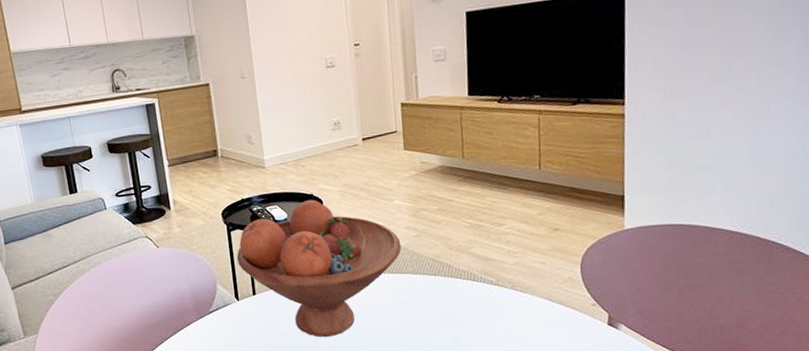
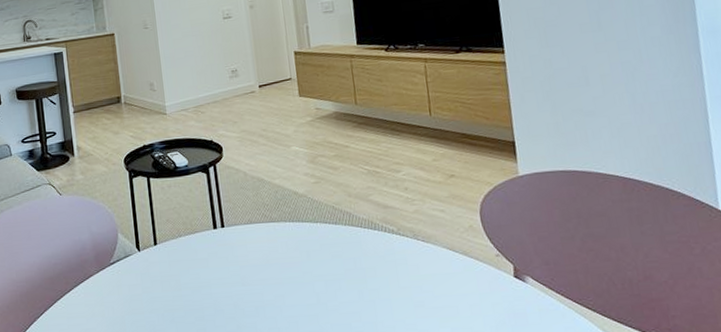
fruit bowl: present [236,199,402,338] -> none [138,145,301,292]

